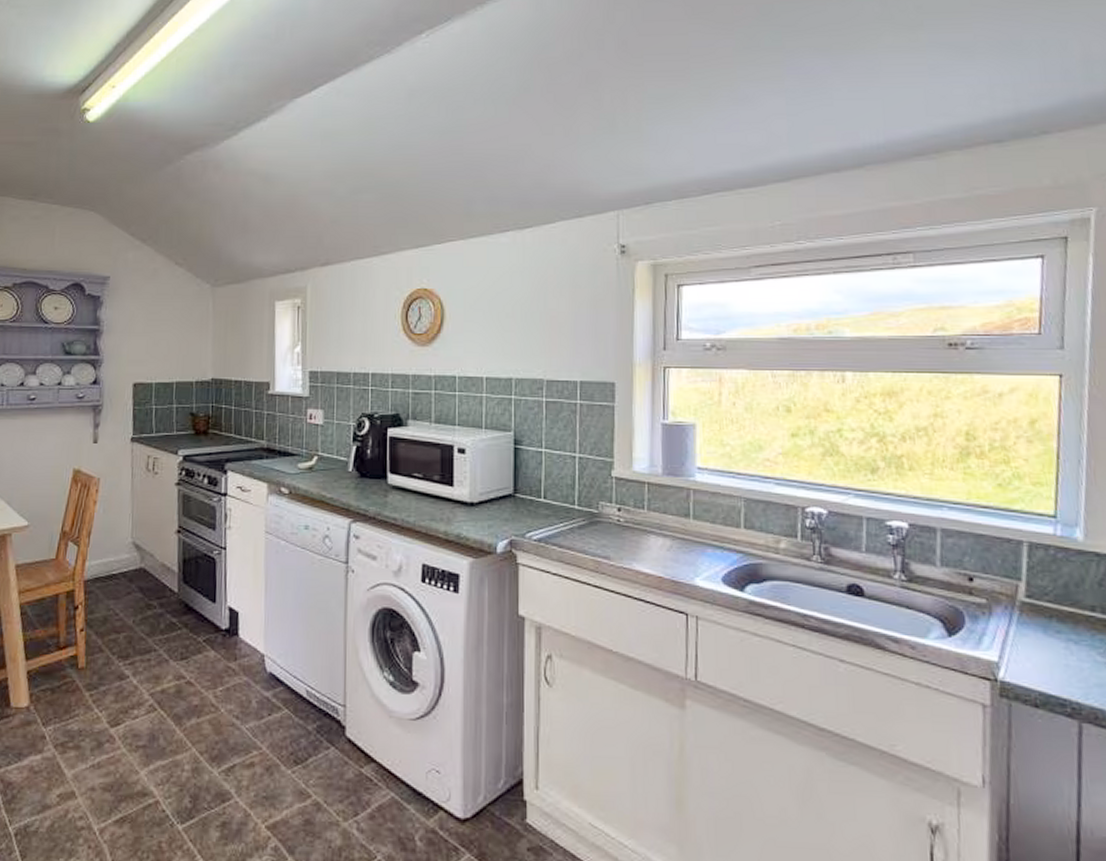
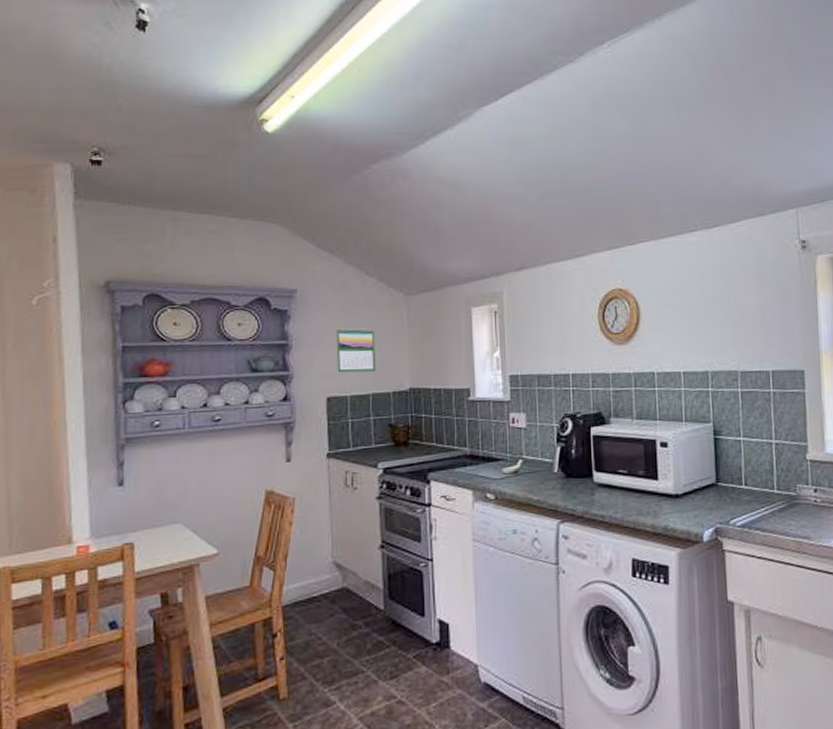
calendar: none [144,316,181,360] -> present [336,327,376,373]

